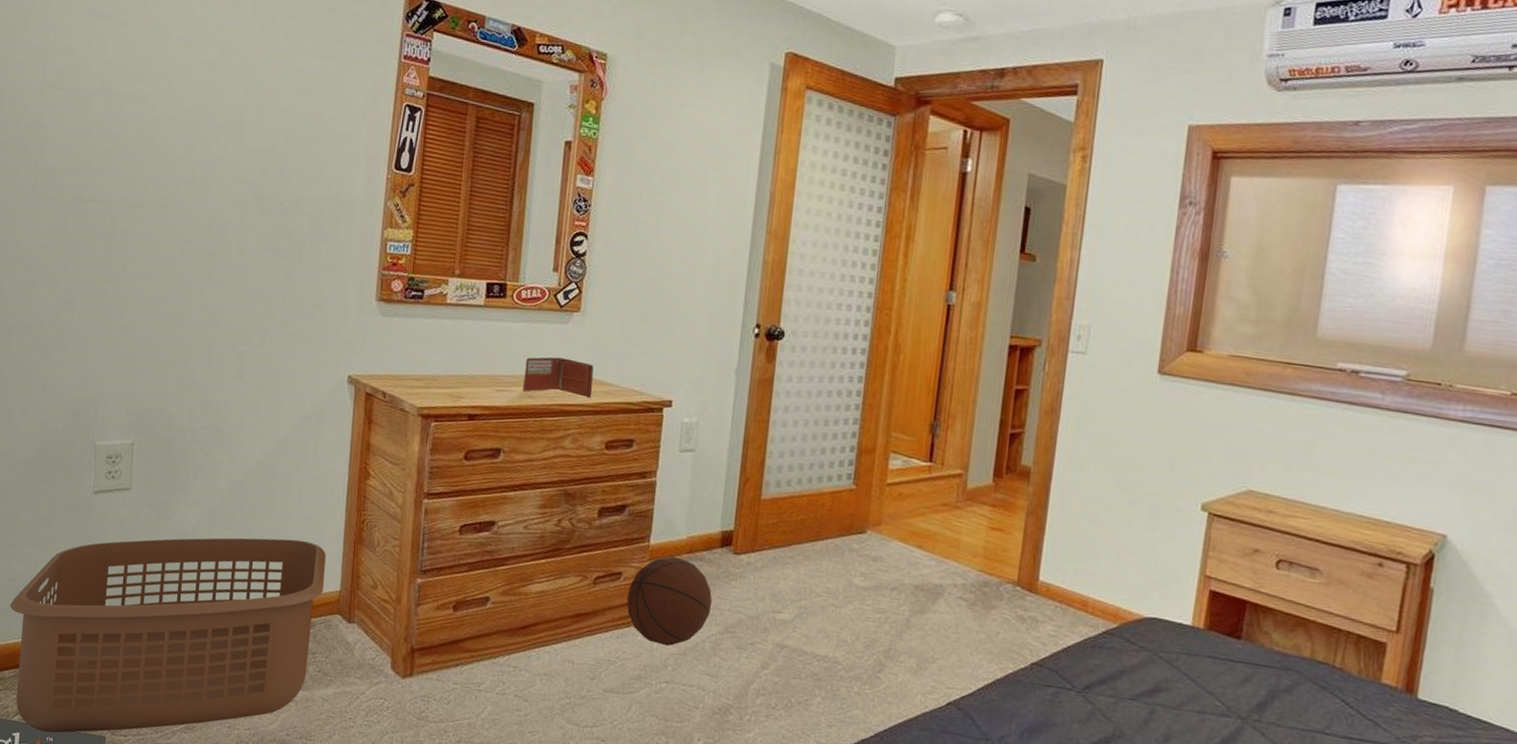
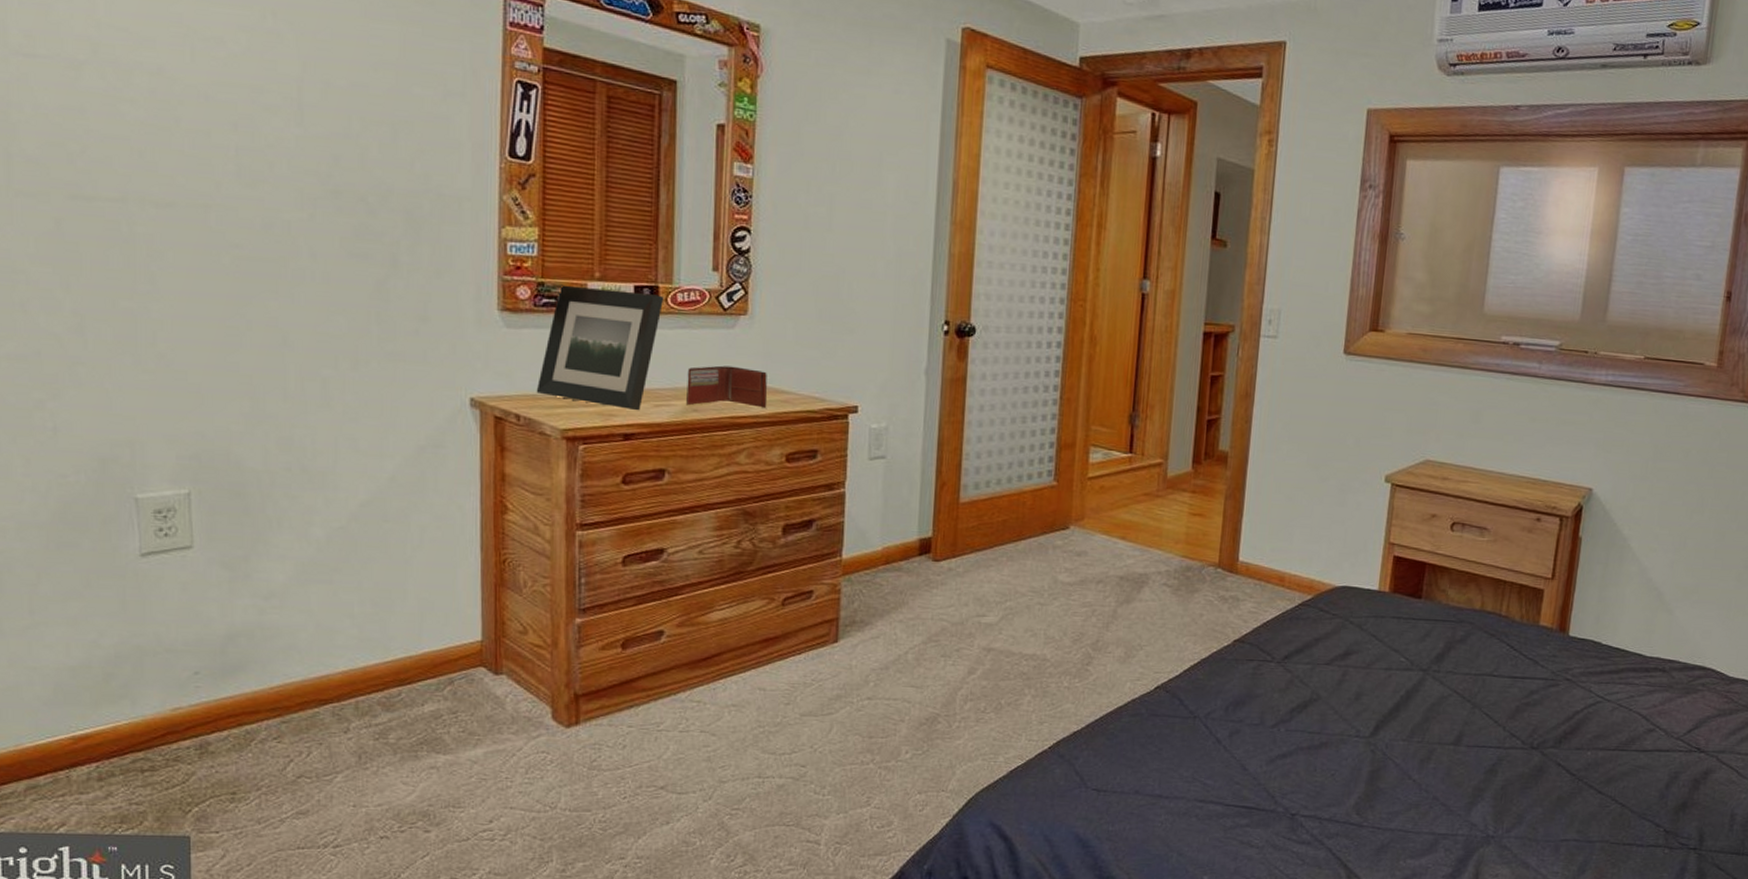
clothes hamper: present [10,537,326,733] -> none [36,588,461,842]
picture frame: none [400,280,511,395] -> present [536,284,665,411]
basketball: present [626,556,713,646] -> none [820,569,913,662]

